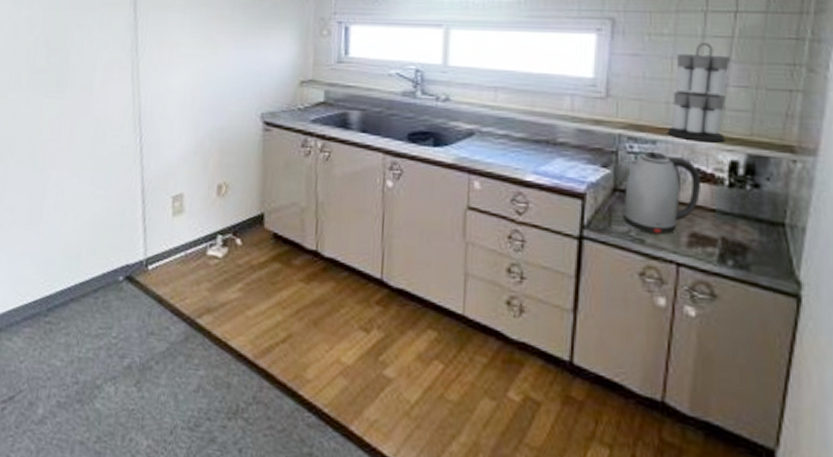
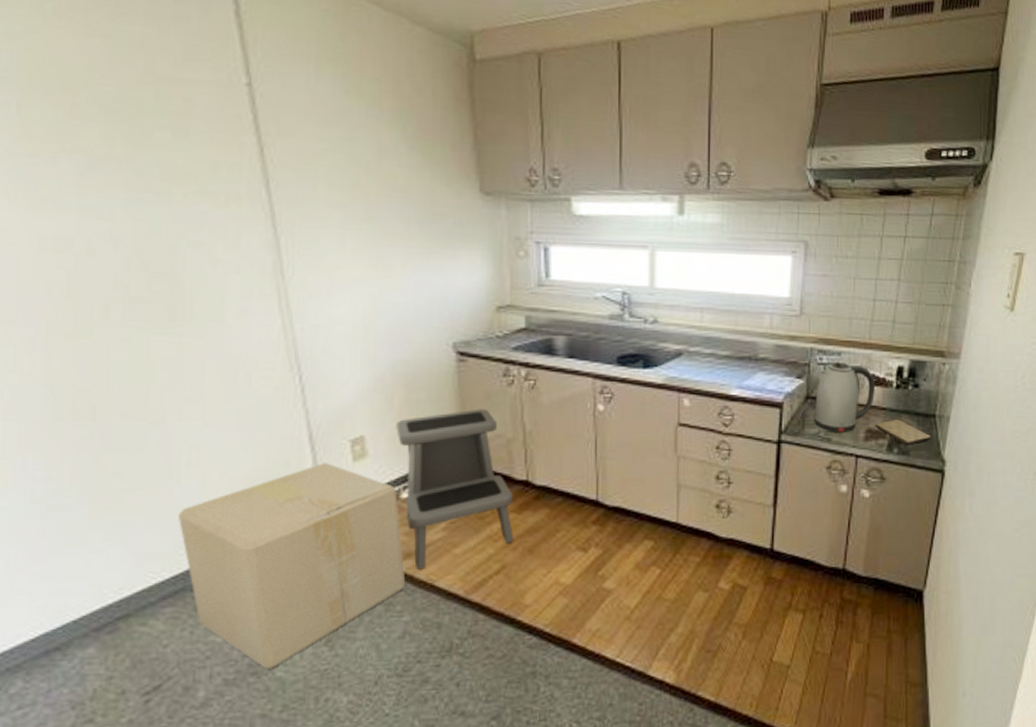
cardboard box: none [43,215,205,399] -> present [177,463,406,669]
step stool: none [208,176,303,327] -> present [396,409,514,570]
spice rack: present [667,43,731,143] -> none [849,264,900,352]
cutting board: none [702,224,781,258] -> present [876,419,932,445]

